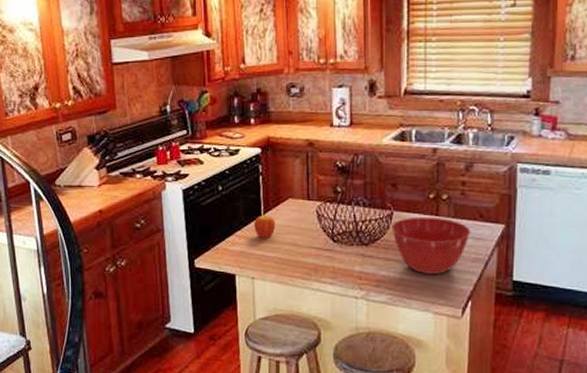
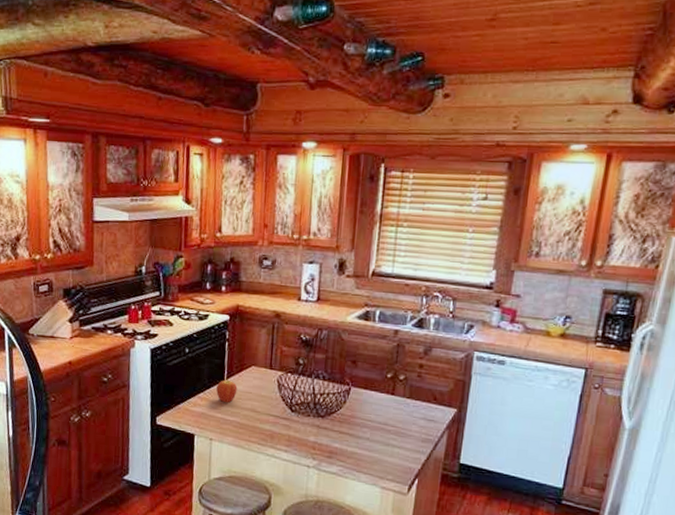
mixing bowl: present [392,216,471,274] -> none [348,394,424,451]

